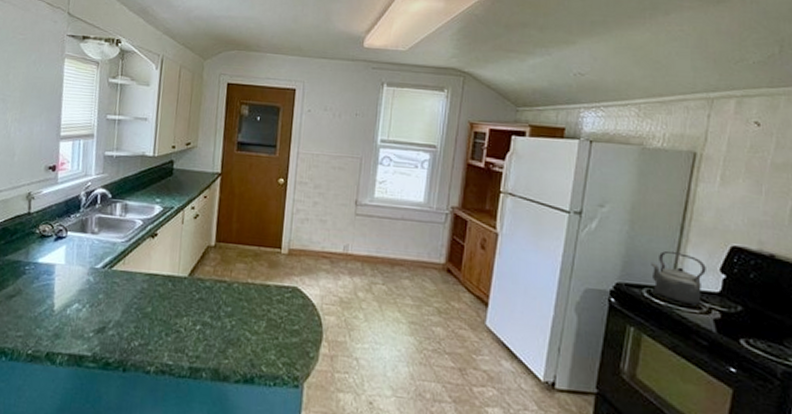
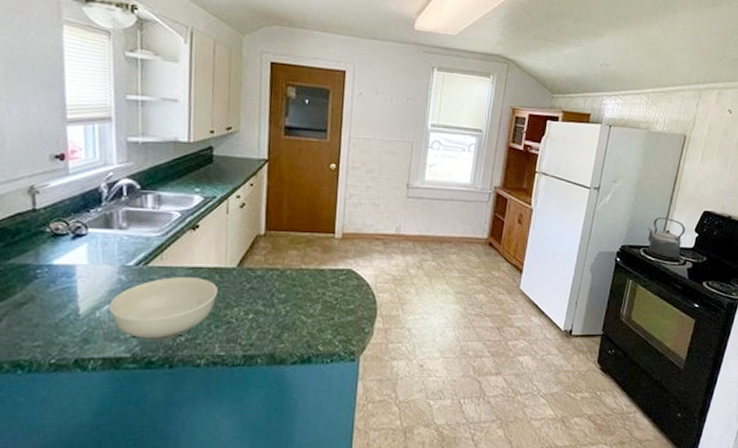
bowl: none [77,281,171,344] -> present [109,277,219,341]

